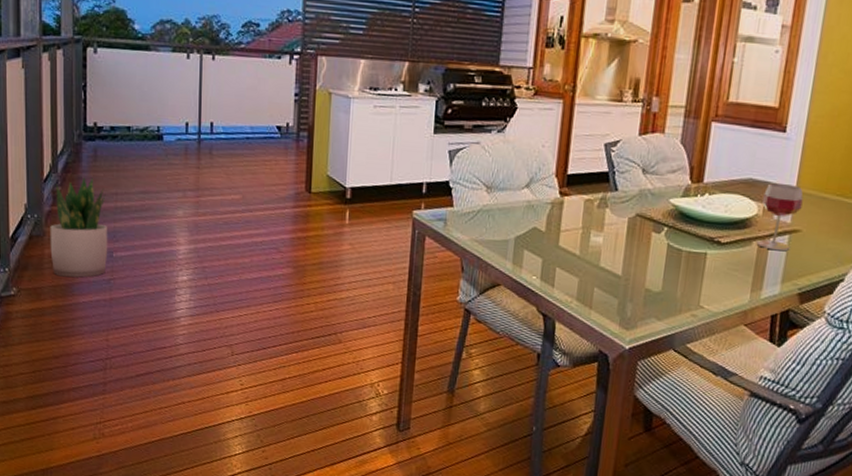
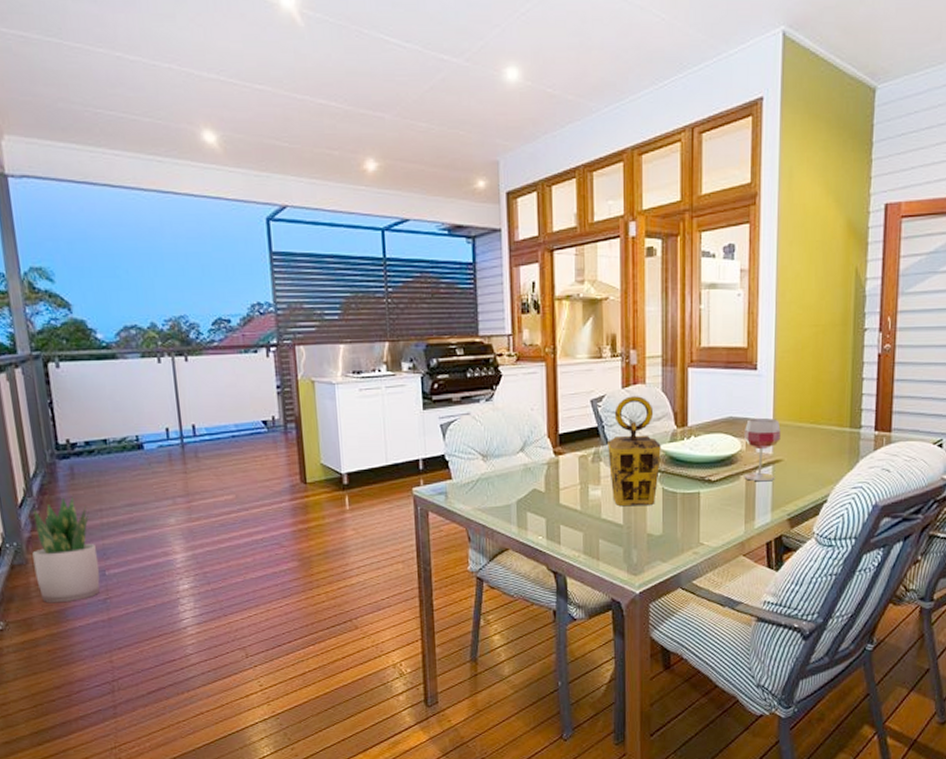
lantern: none [614,144,672,260] -> present [608,396,661,507]

